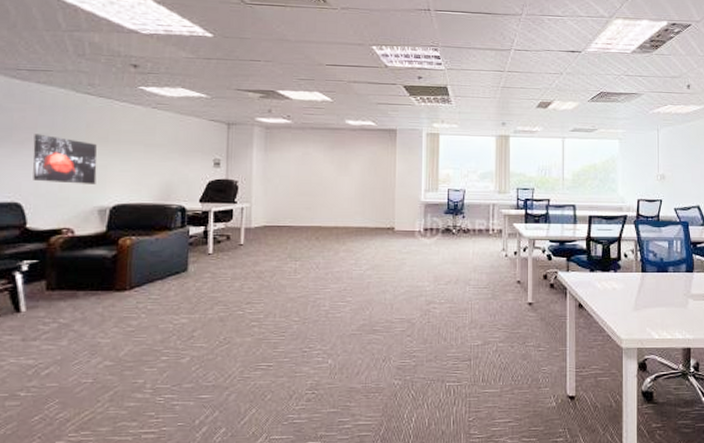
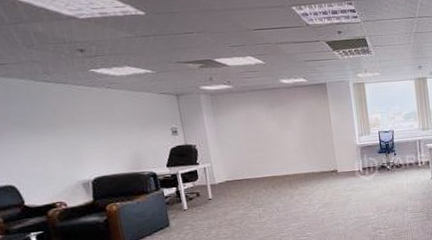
wall art: present [33,134,97,184] -> none [8,123,74,165]

